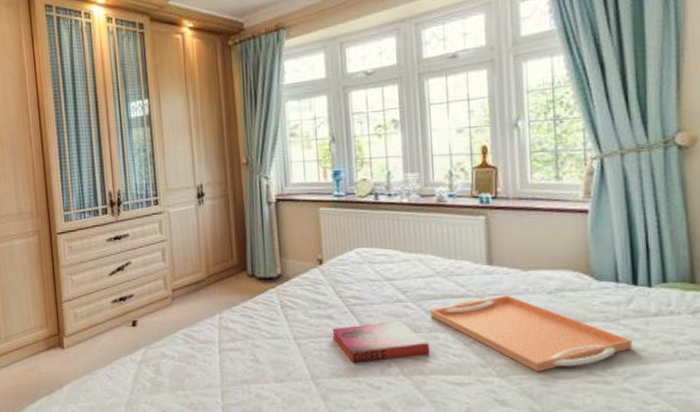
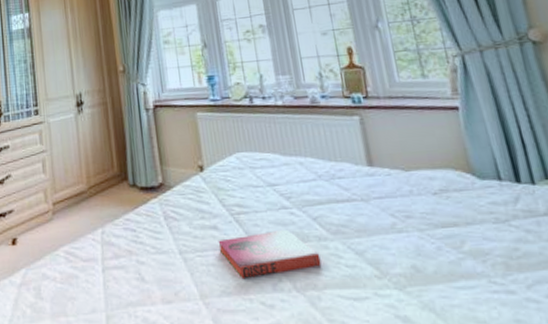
serving tray: present [430,294,632,373] -> none [317,197,529,283]

